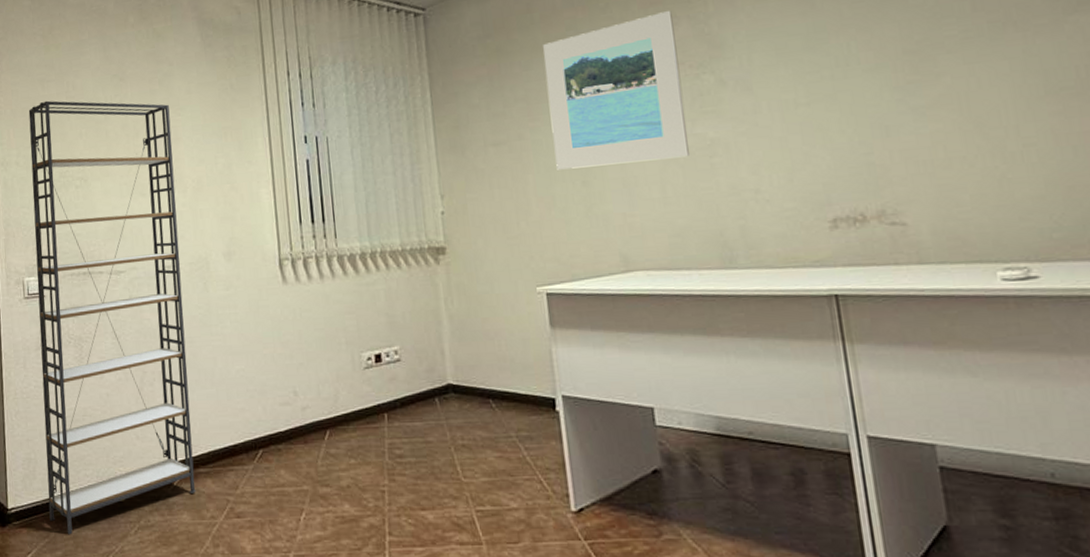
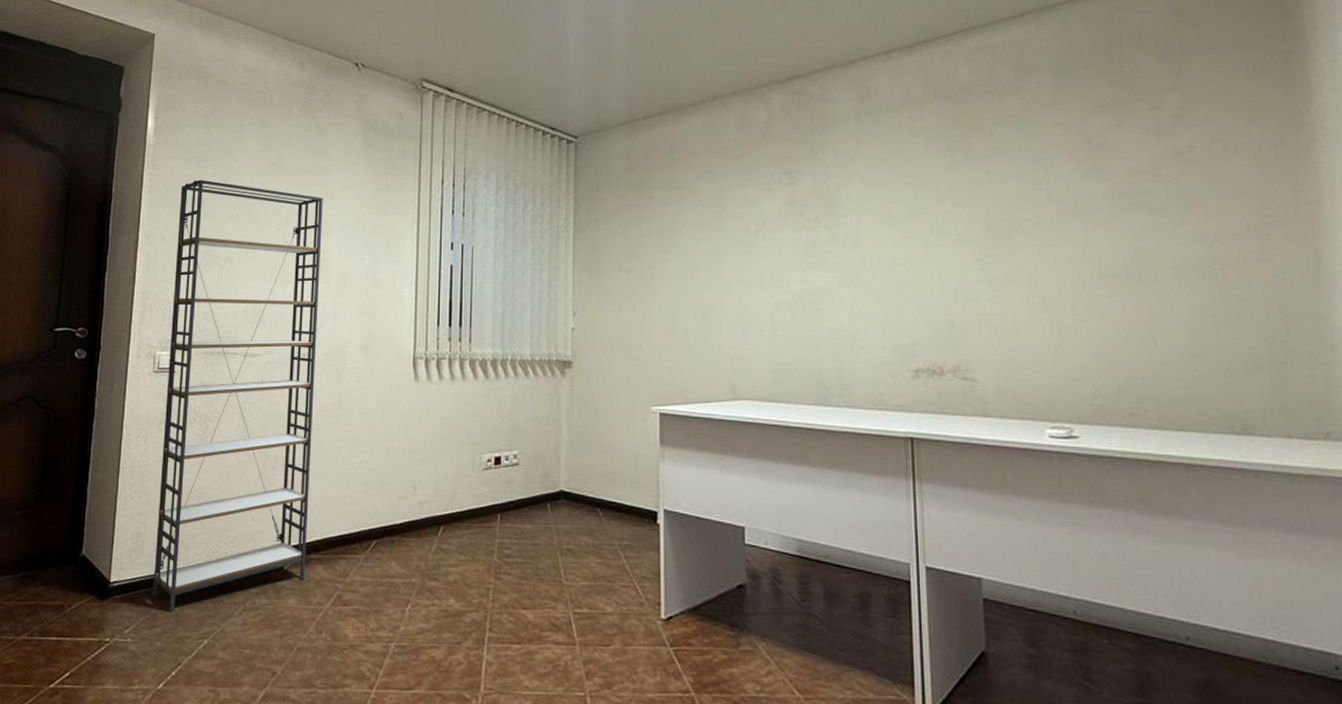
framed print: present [543,11,689,170] -> none [680,167,800,300]

